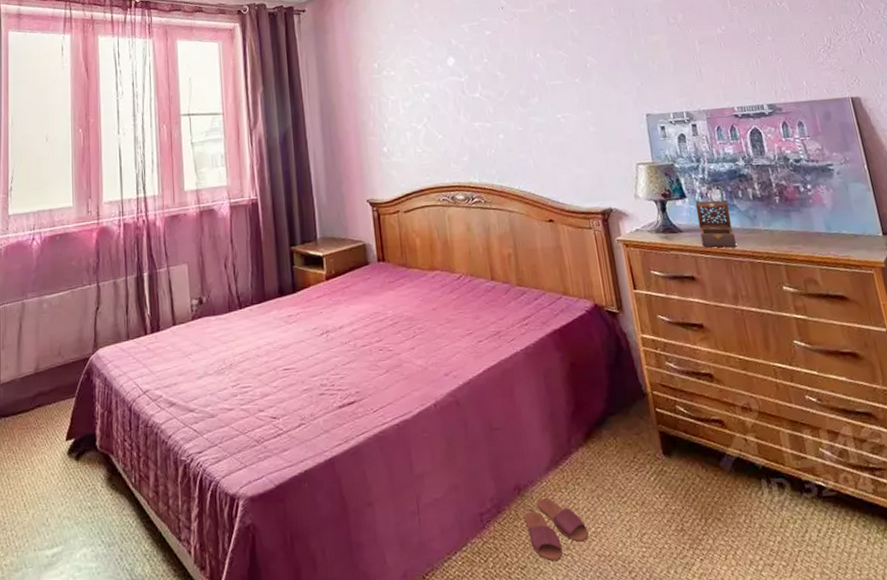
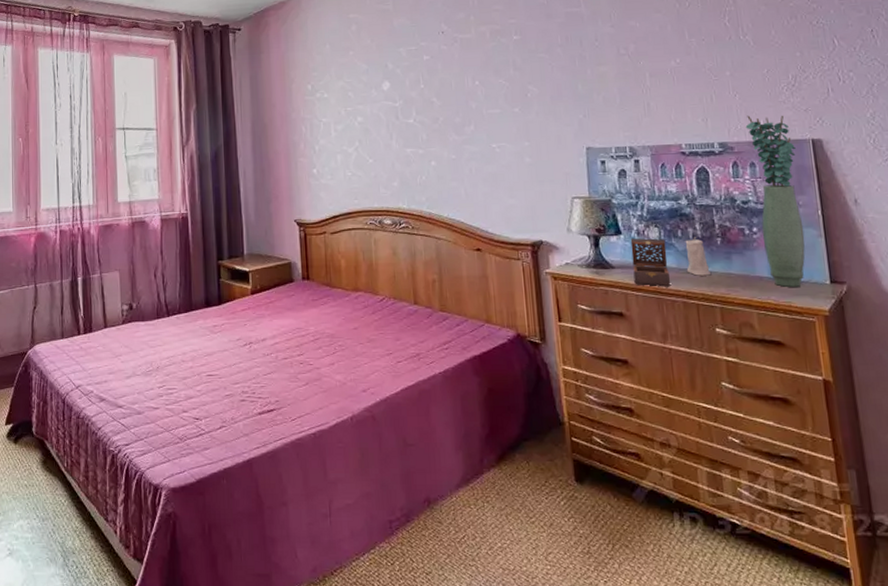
slippers: present [524,498,589,561] -> none [432,512,495,570]
candle: none [746,197,774,235] -> present [685,237,712,276]
vase: none [790,77,859,242] -> present [745,115,805,288]

